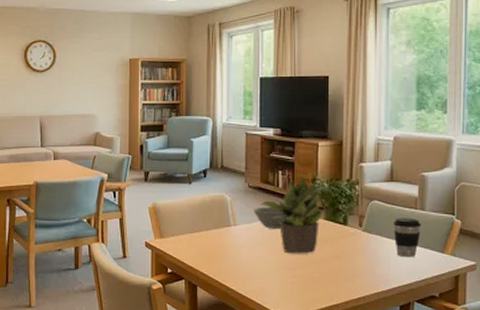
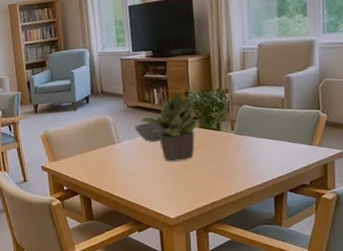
coffee cup: present [393,218,421,258] -> none [263,117,289,153]

